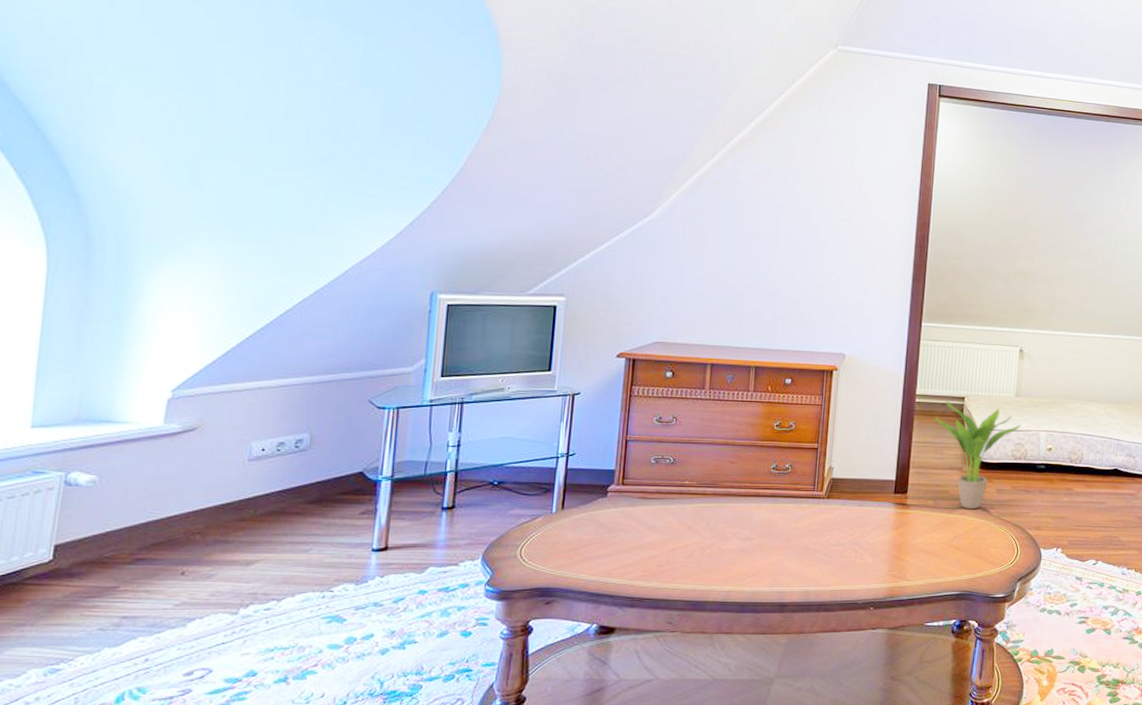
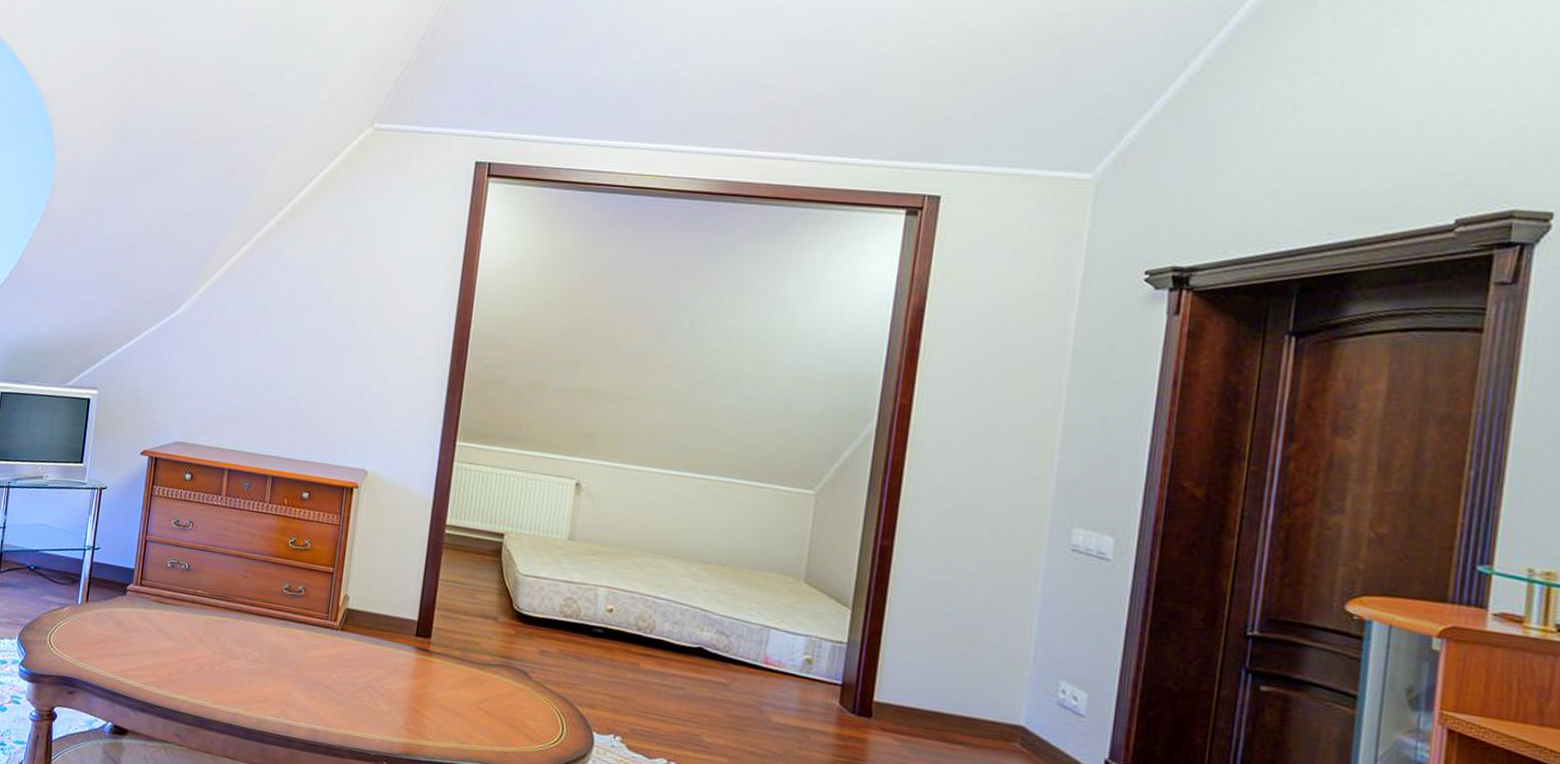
potted plant: present [935,399,1021,510] -> none [467,534,574,670]

